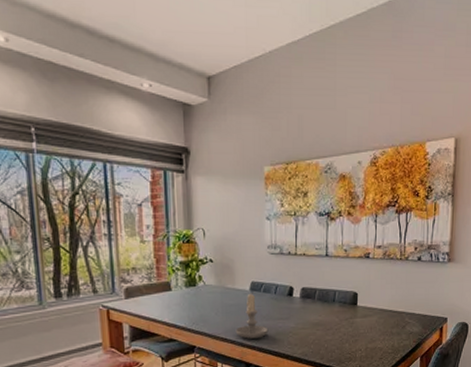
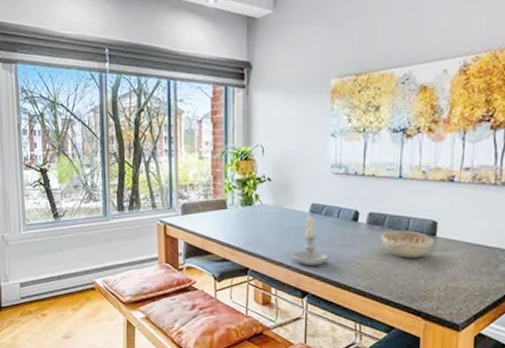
decorative bowl: none [313,302,356,326] -> present [381,230,435,259]

